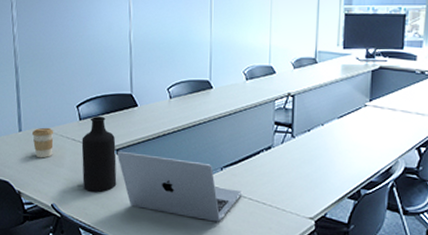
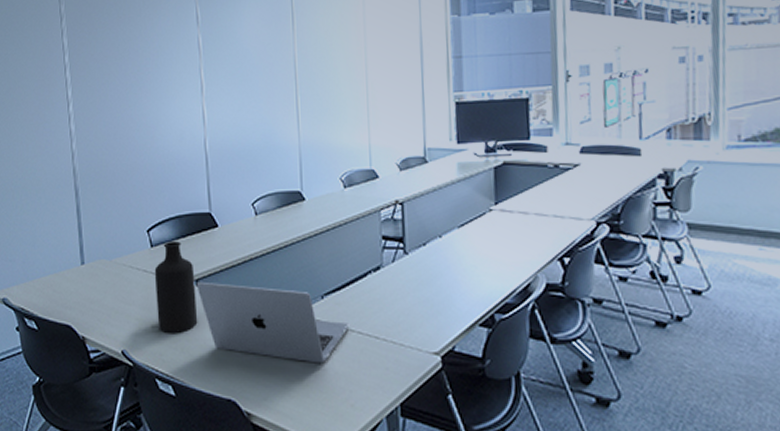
coffee cup: present [32,127,54,158] -> none [97,258,122,295]

